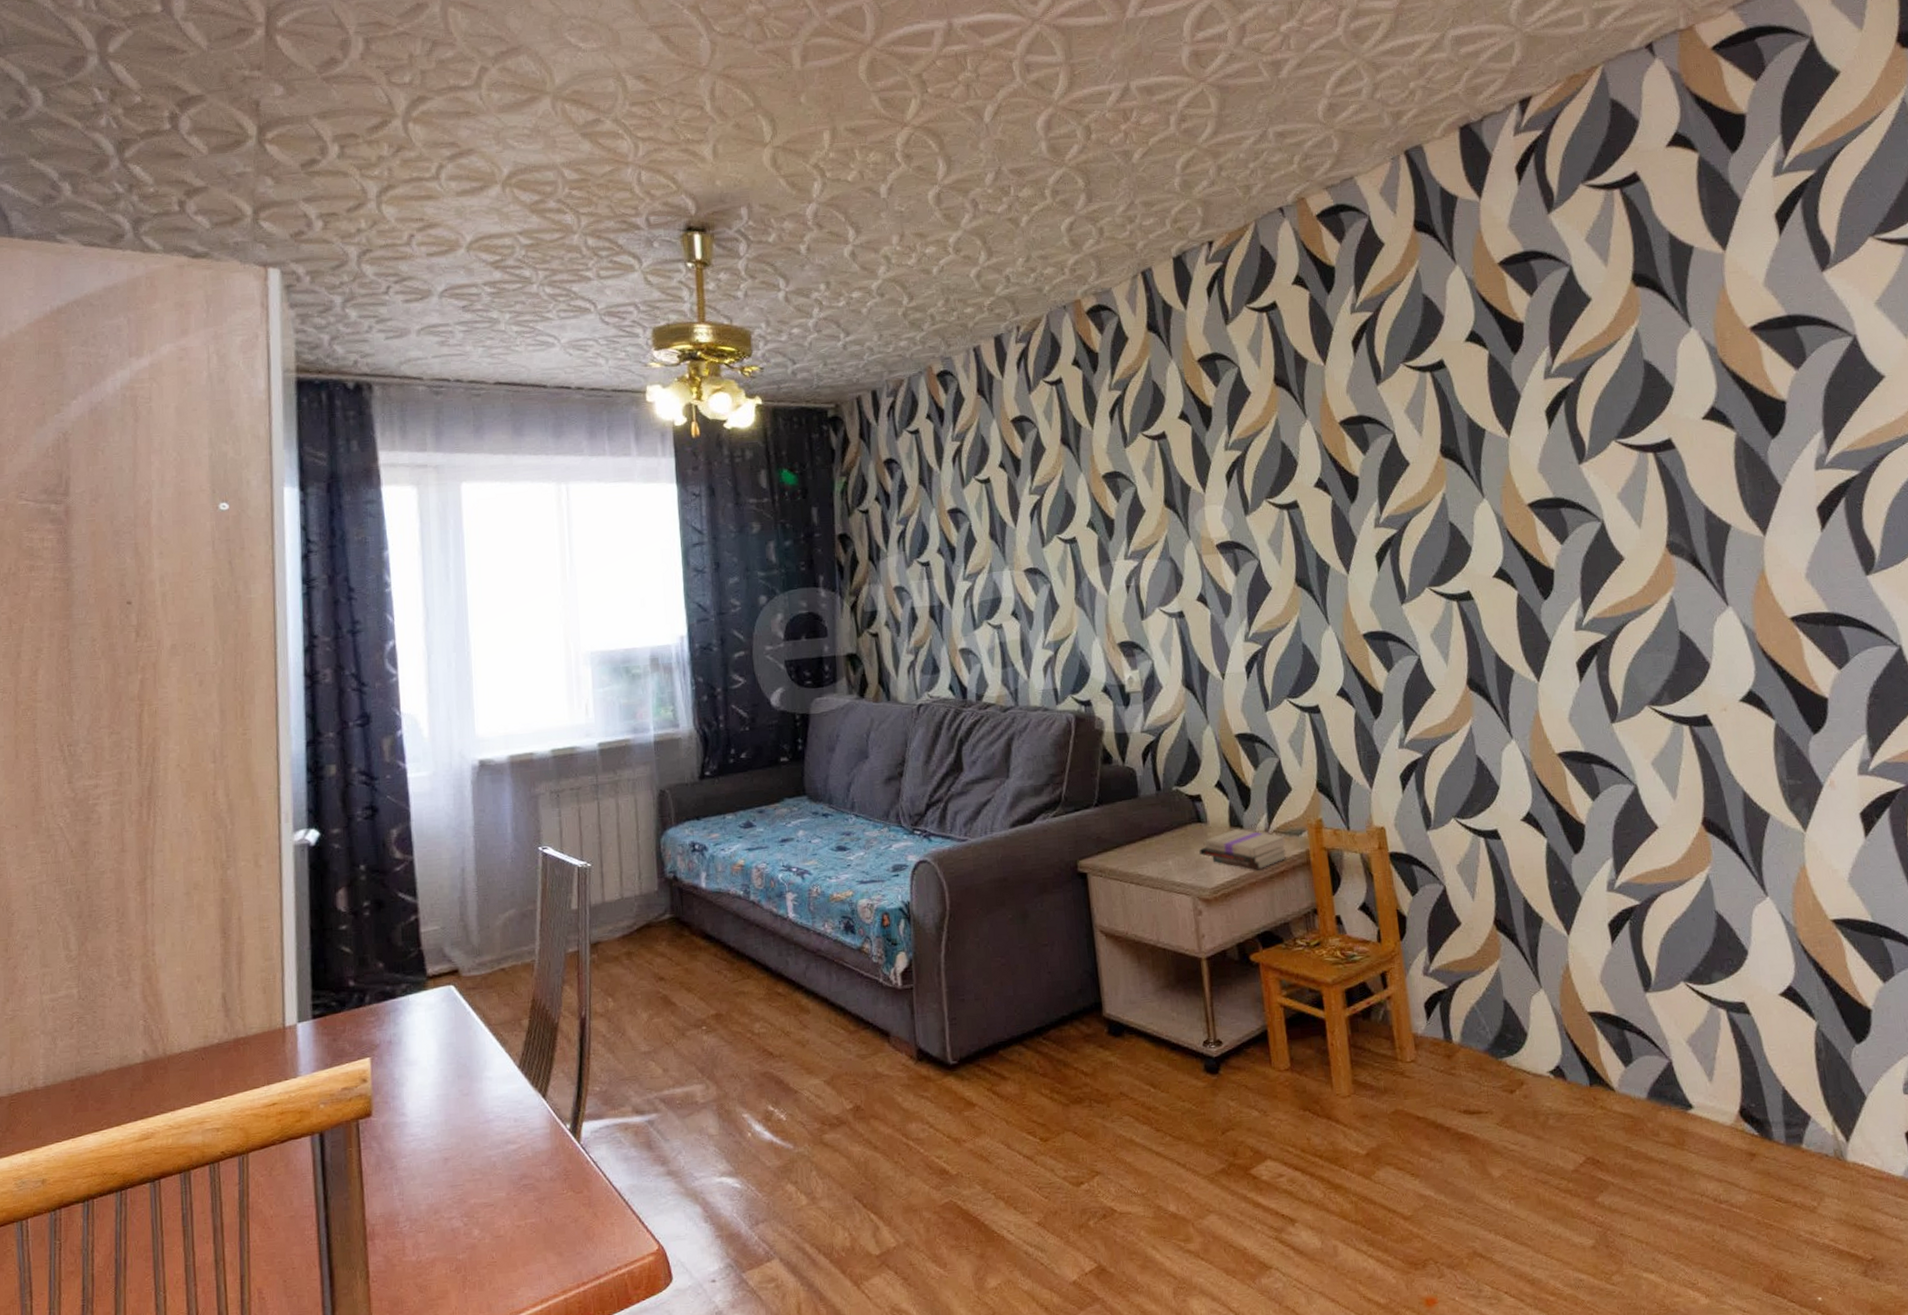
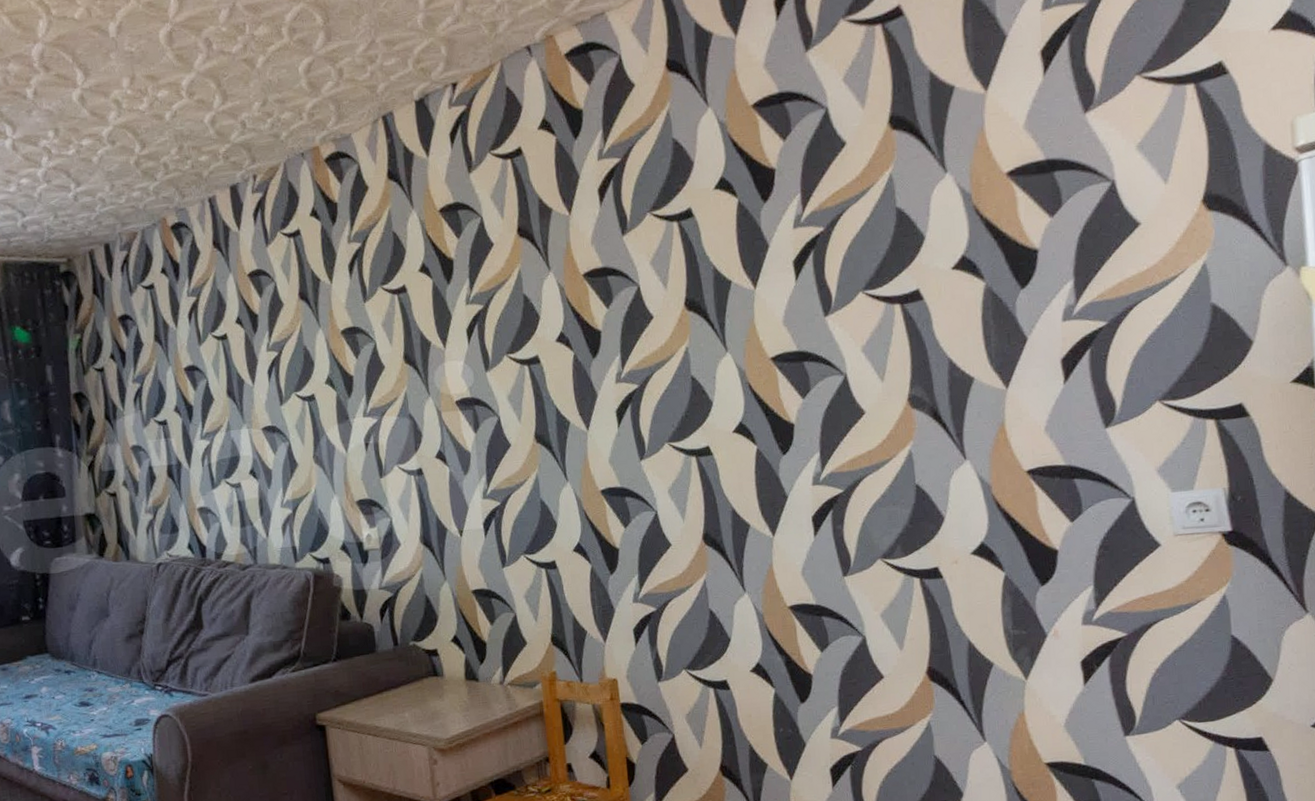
books: present [1199,829,1287,871] -> none [435,681,521,721]

